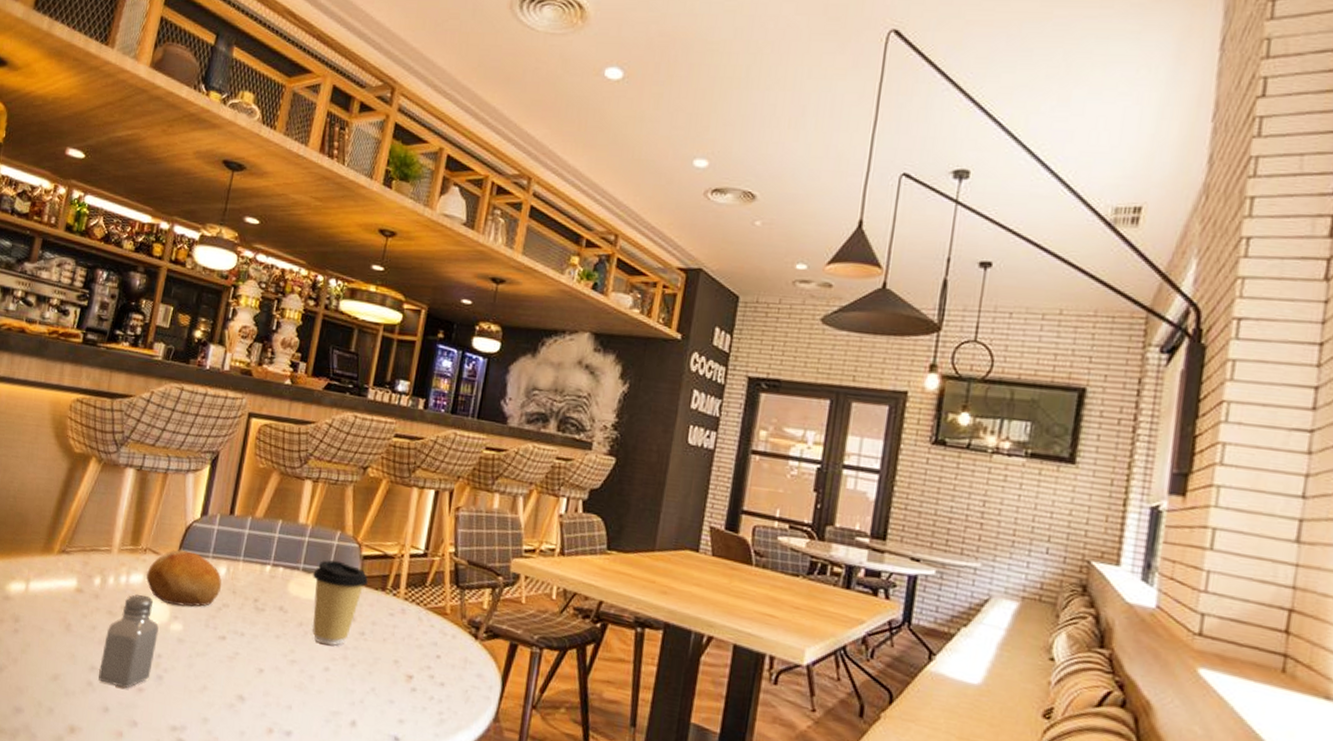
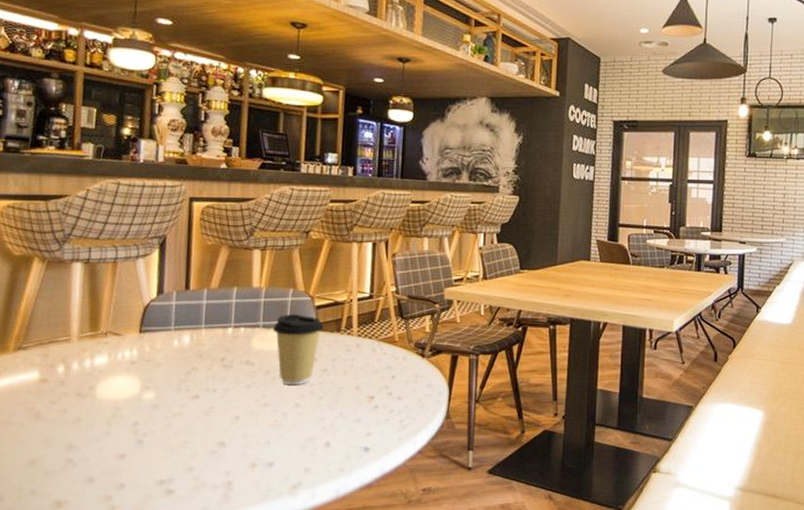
saltshaker: present [98,594,159,688] -> none [77,373,132,457]
bread roll: present [146,549,222,607] -> none [111,328,188,377]

